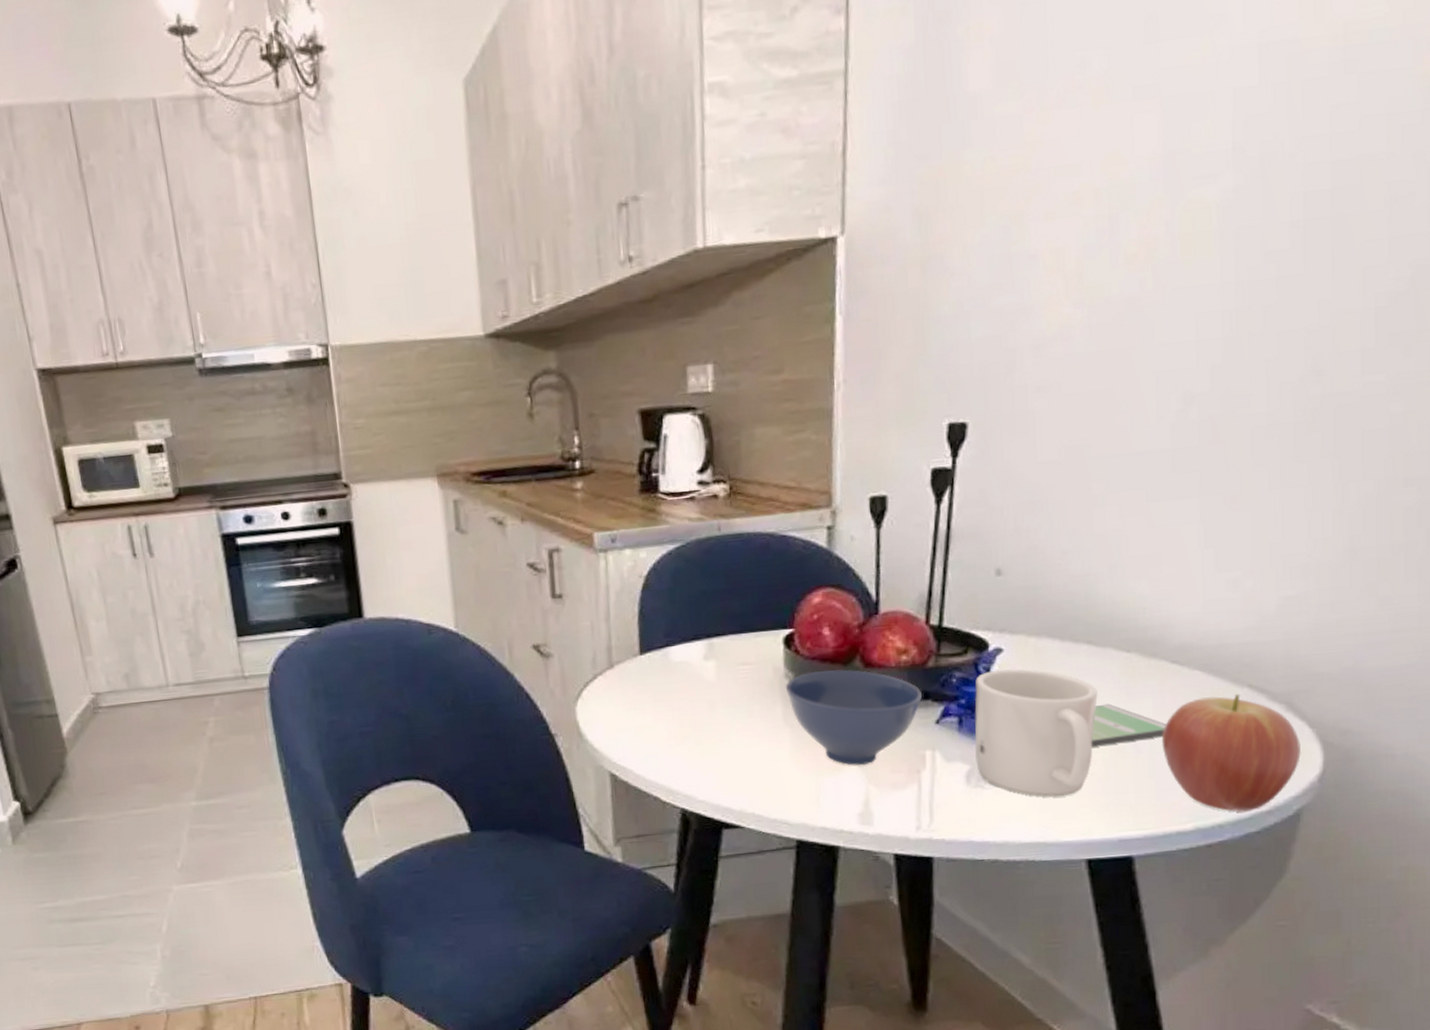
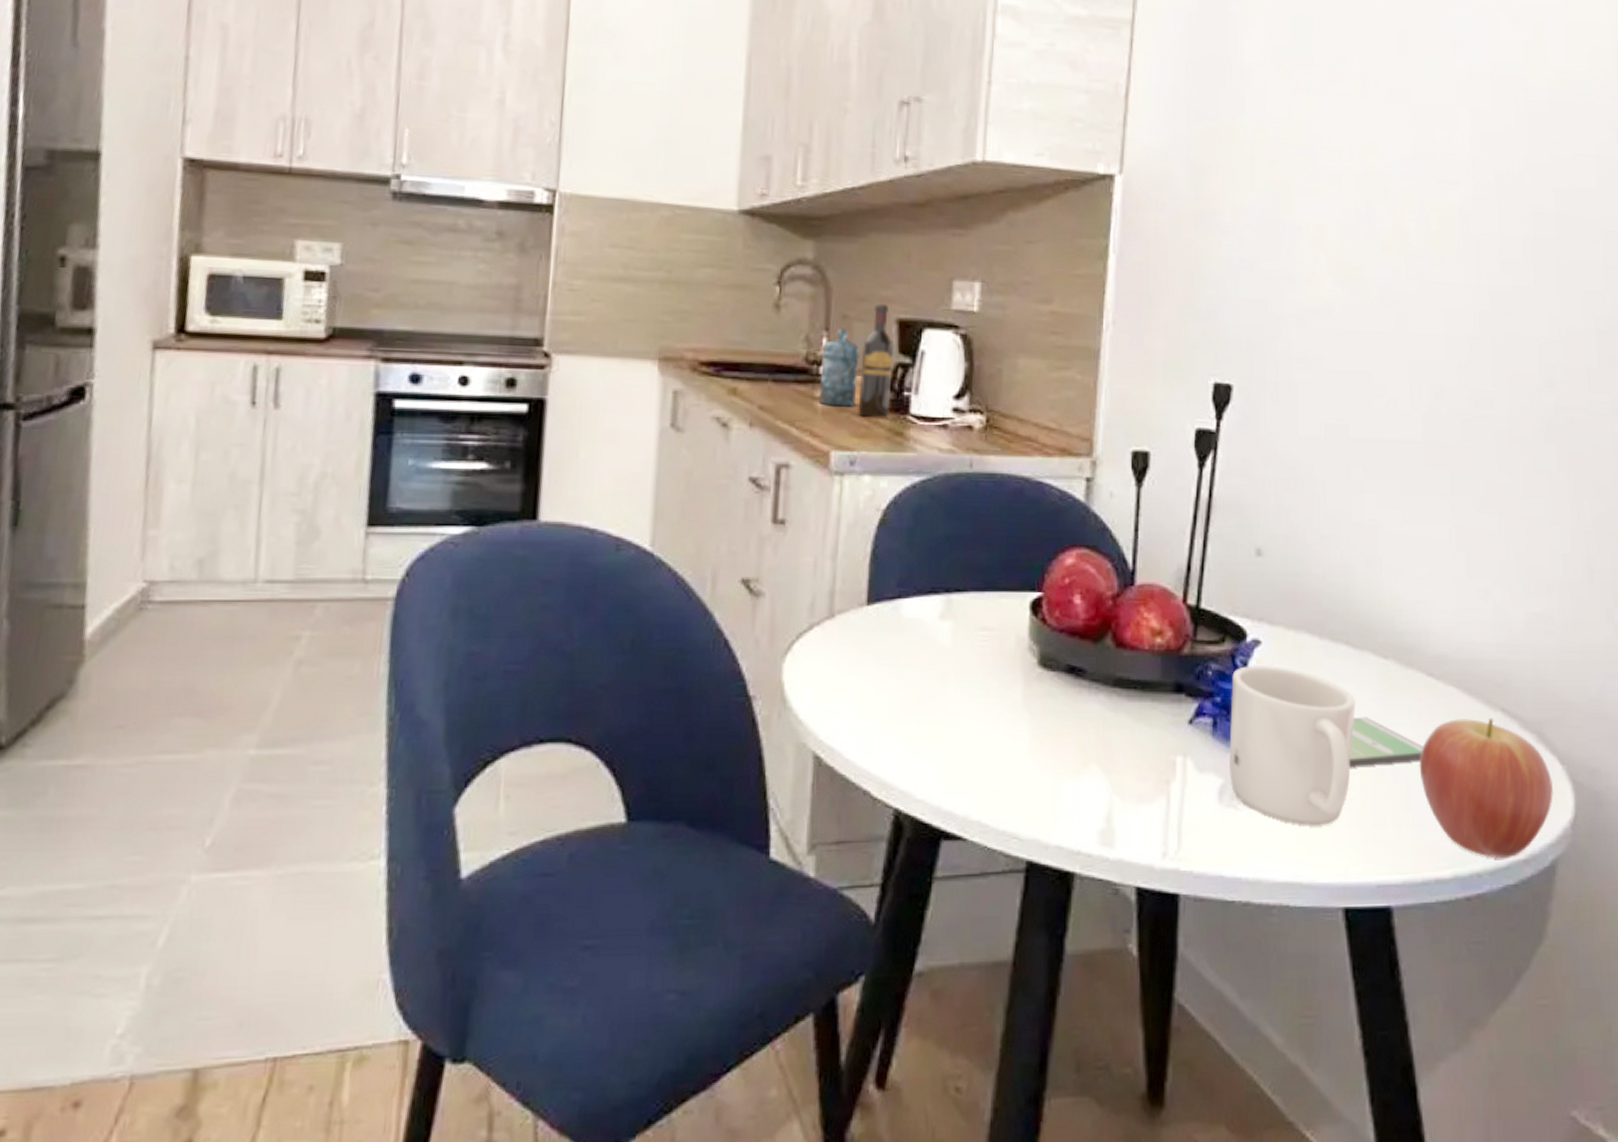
canister: none [574,425,610,495] -> present [818,327,860,407]
wine bottle: none [610,397,641,500] -> present [858,303,894,418]
bowl: present [785,669,923,766] -> none [1028,646,1176,769]

